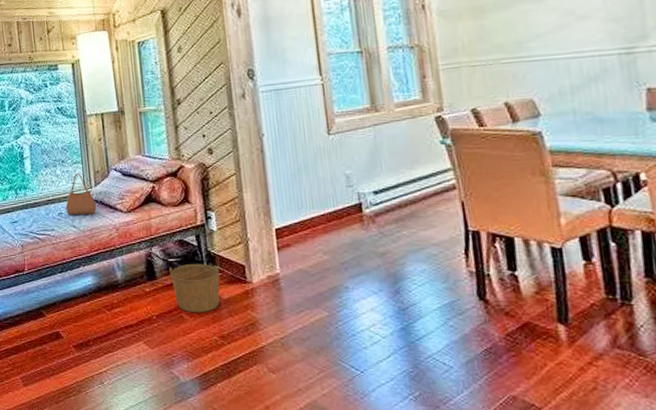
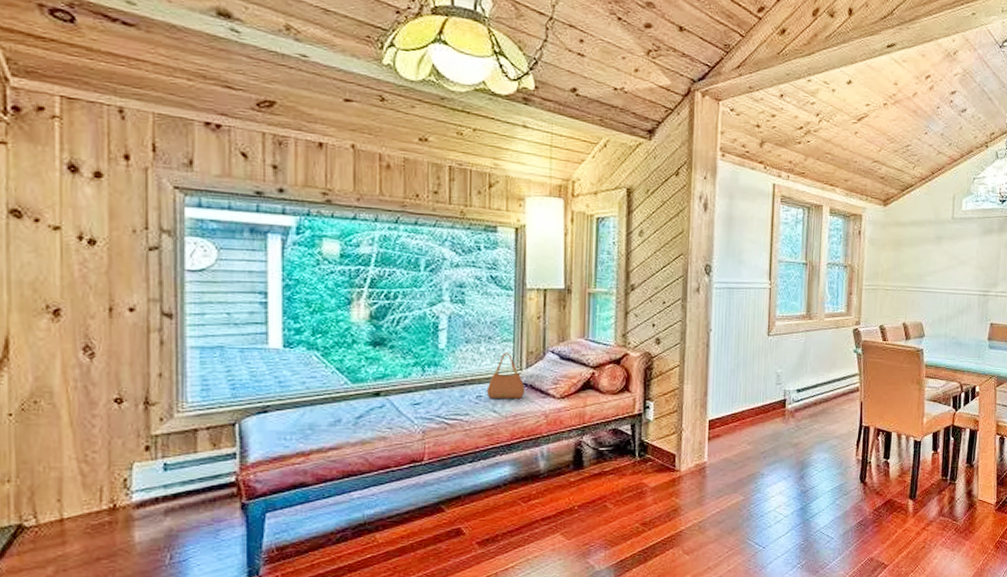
basket: present [169,264,220,313] -> none [599,453,650,502]

